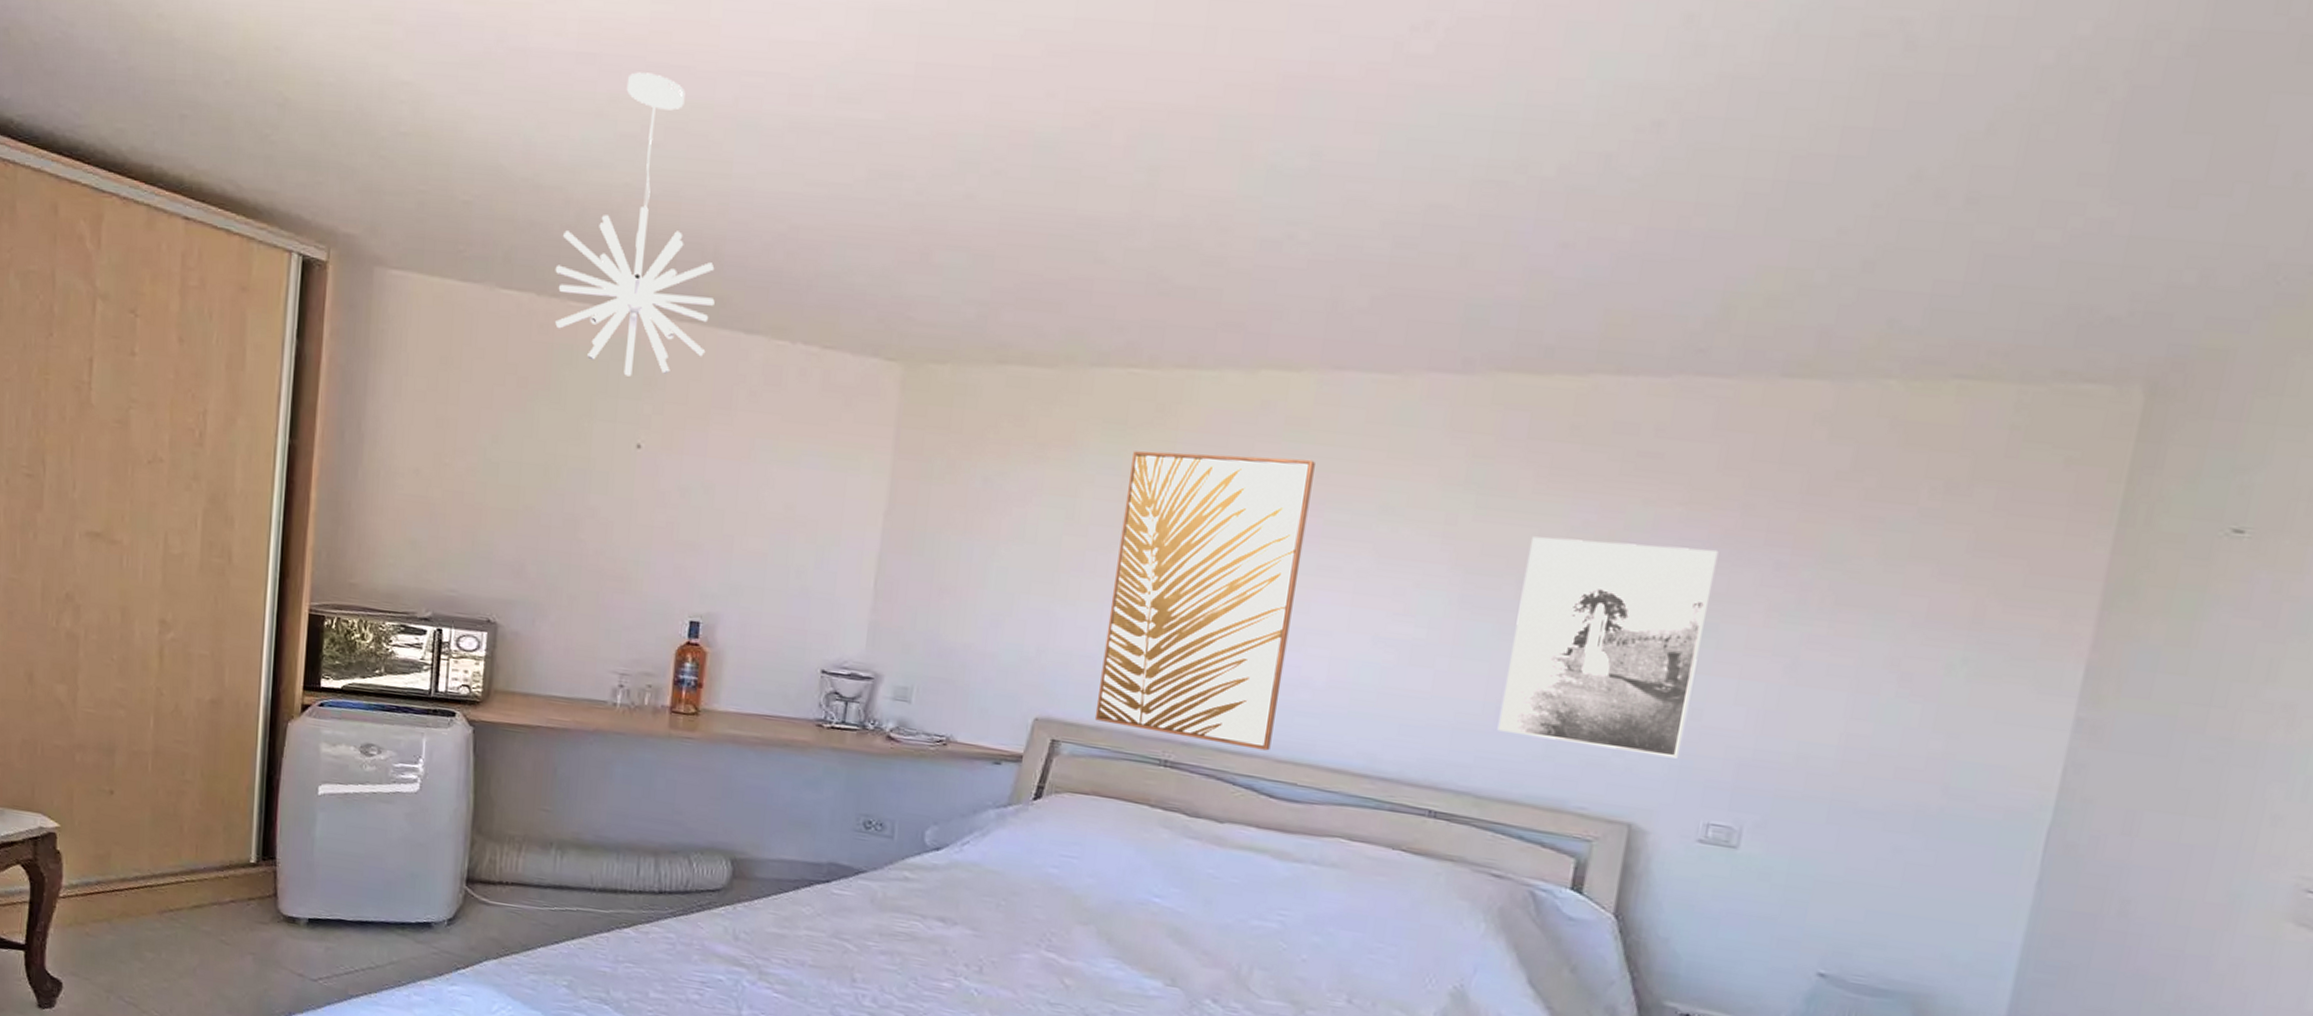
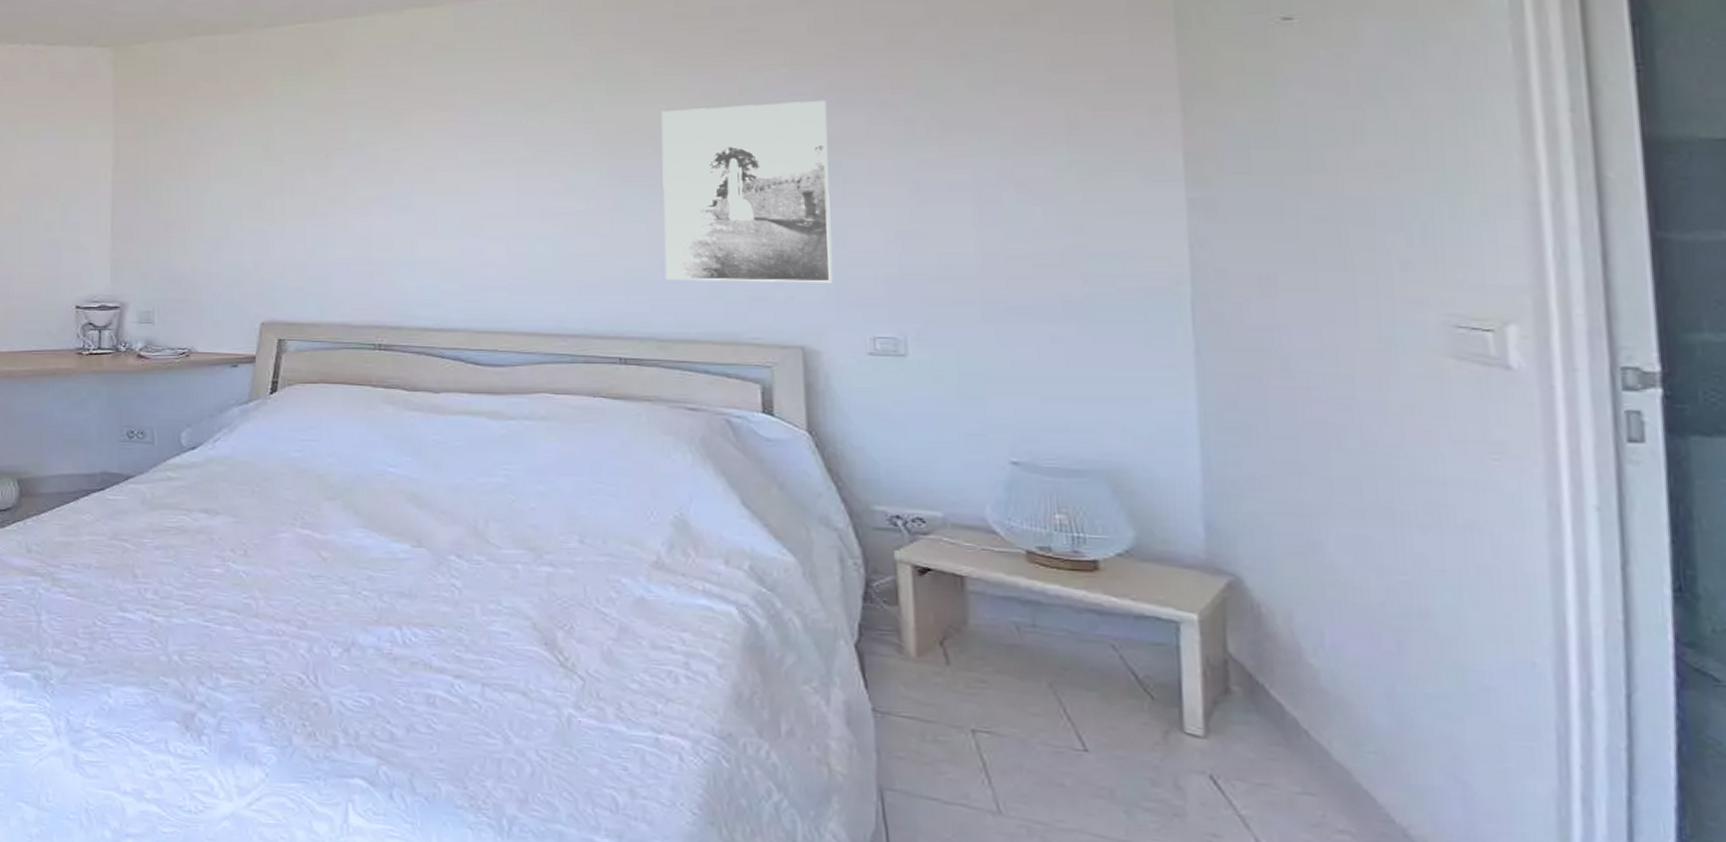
wall art: present [1094,451,1315,751] -> none [310,75,469,324]

